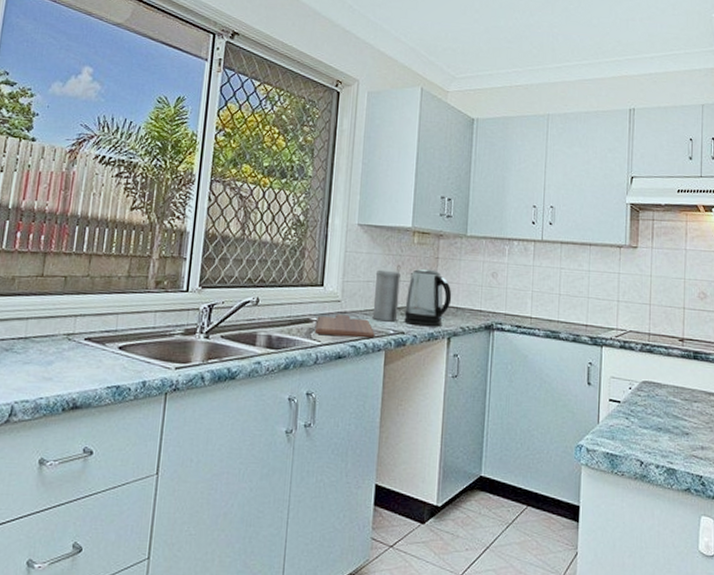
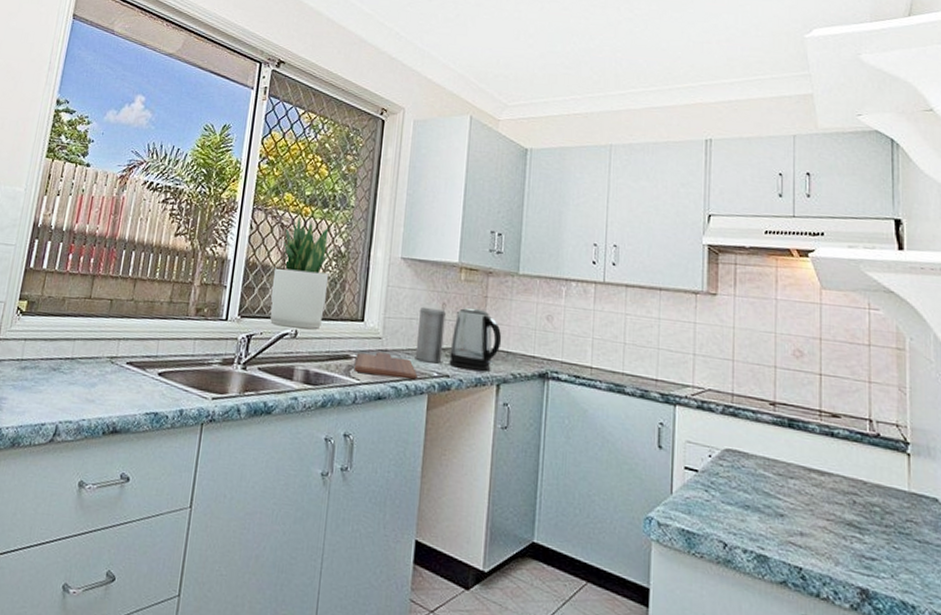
planter: none [231,187,293,296] -> present [270,216,334,330]

